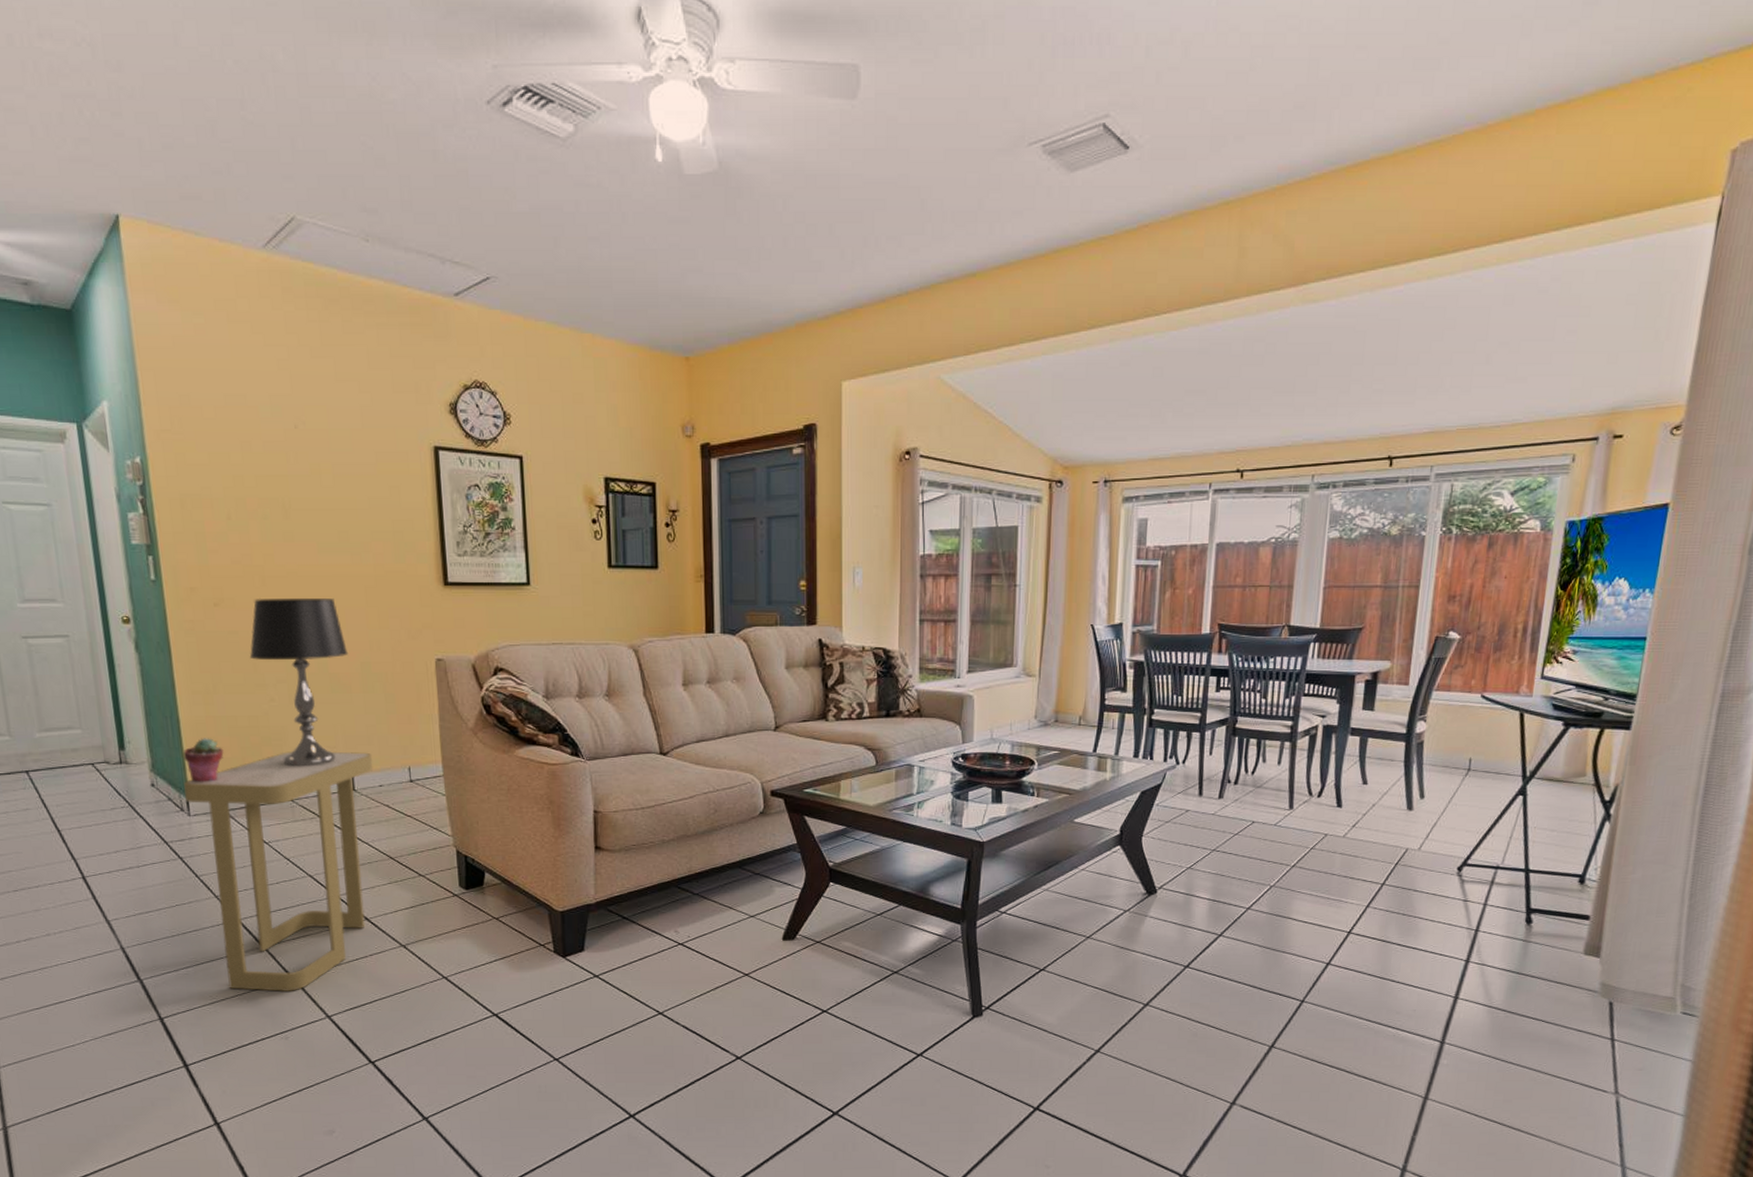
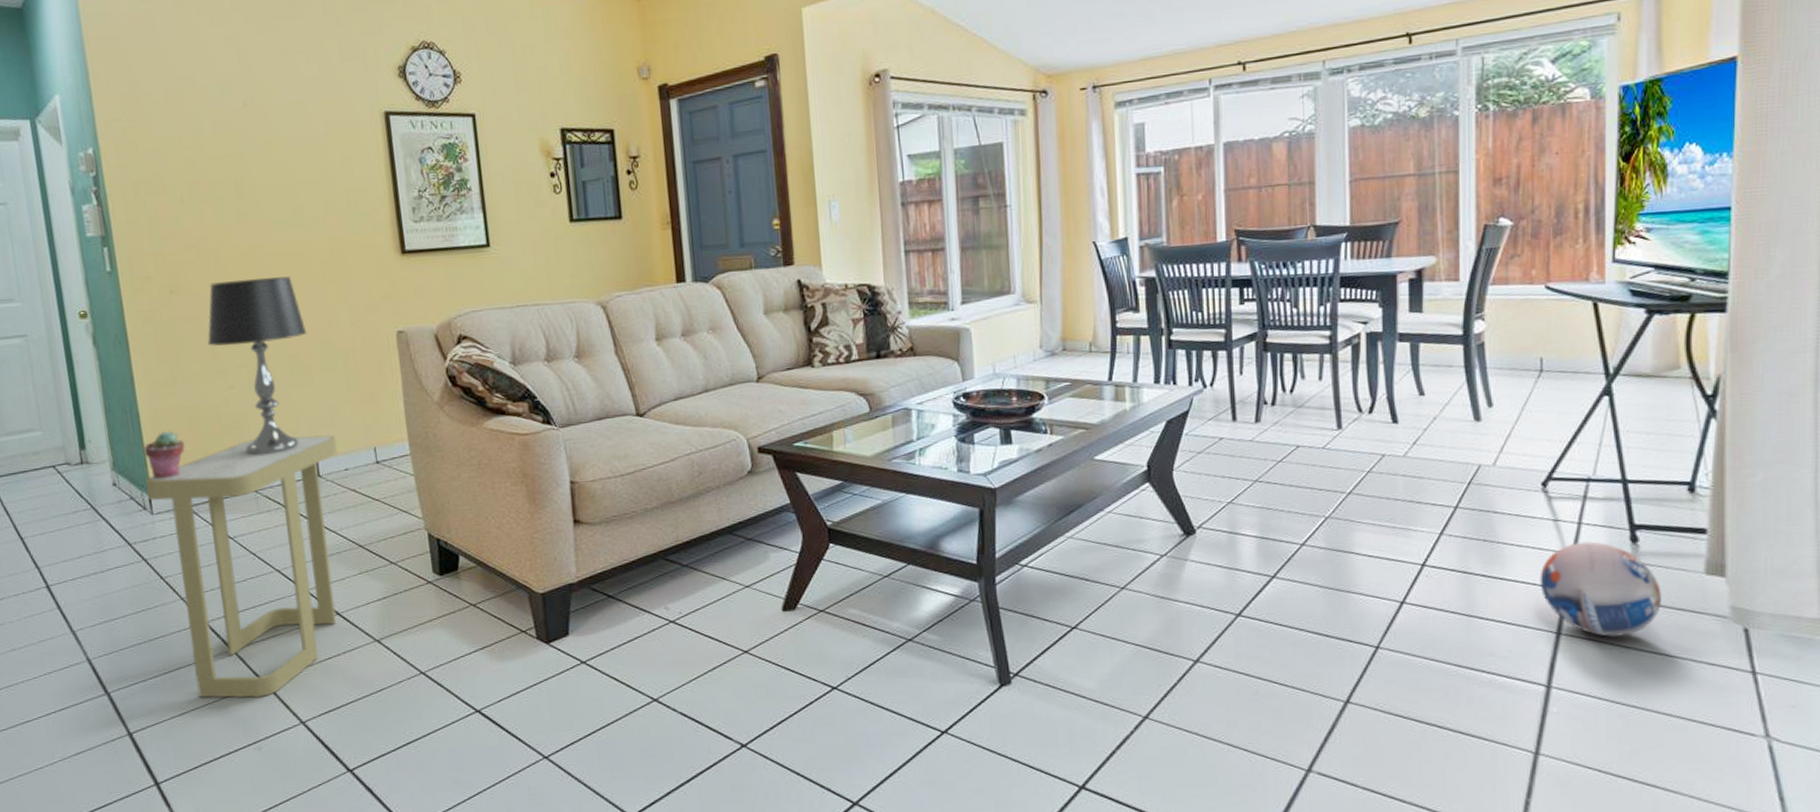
ball: none [1445,921,1546,1004] -> present [1540,541,1661,638]

